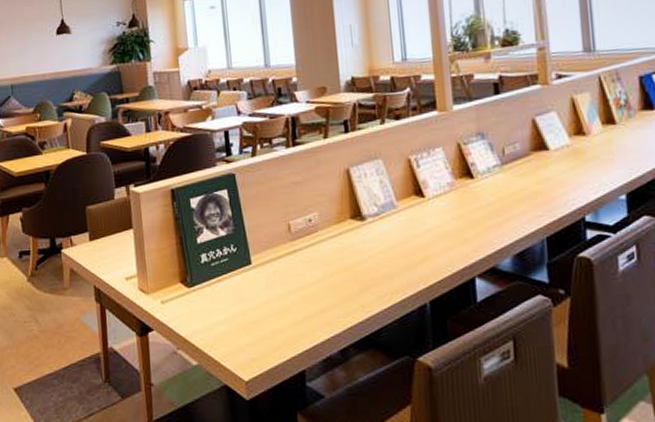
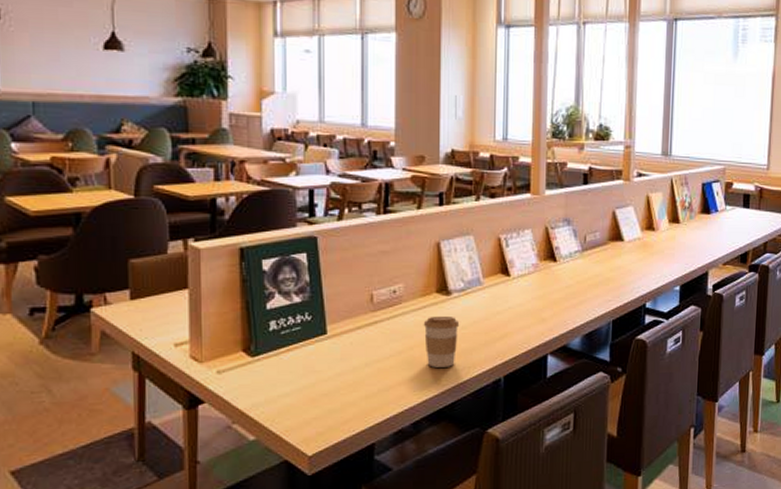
coffee cup: none [340,241,378,294] -> present [423,315,460,367]

